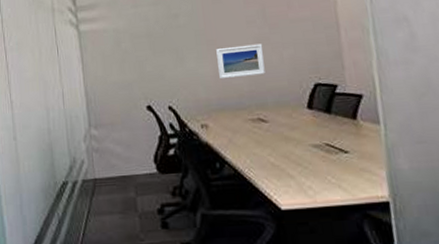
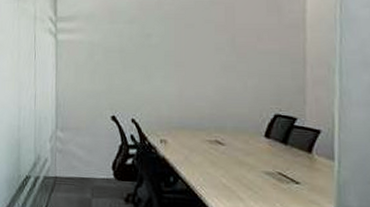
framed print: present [216,43,265,80] -> none [183,70,229,100]

